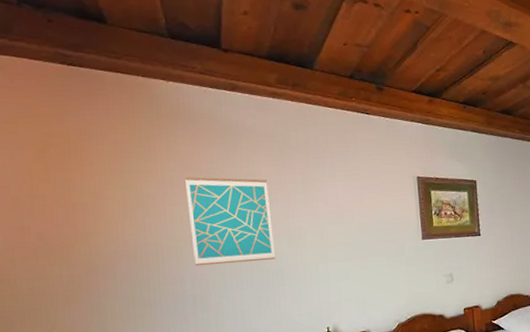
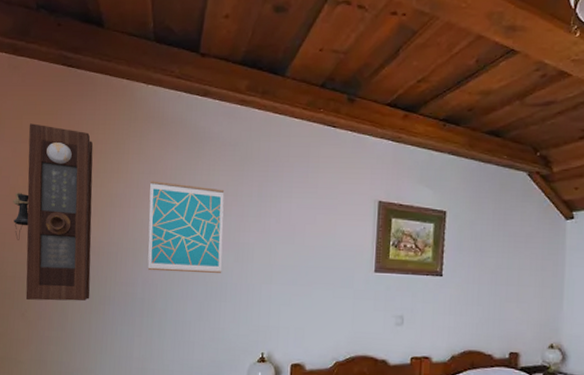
pendulum clock: none [18,127,132,315] -> present [13,123,94,301]

